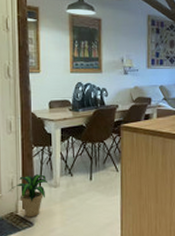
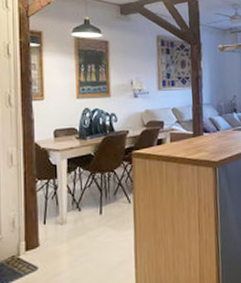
potted plant: present [8,174,50,218] -> none [8,210,56,261]

